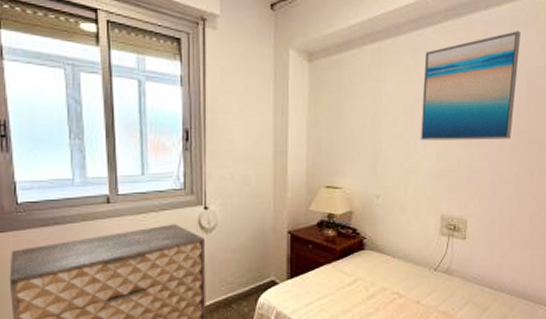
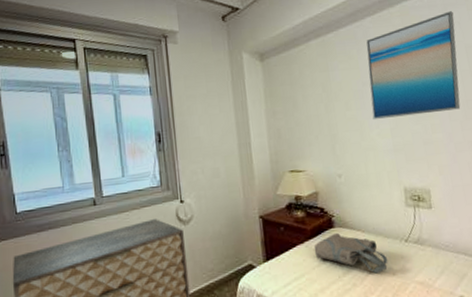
tote bag: none [341,256,414,300] -> present [313,233,388,274]

